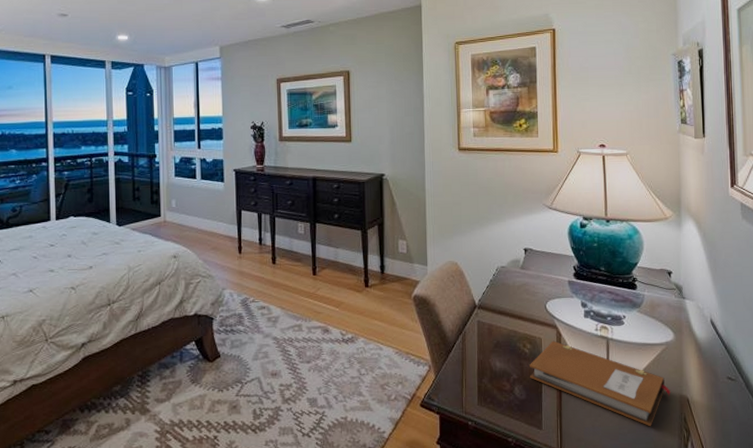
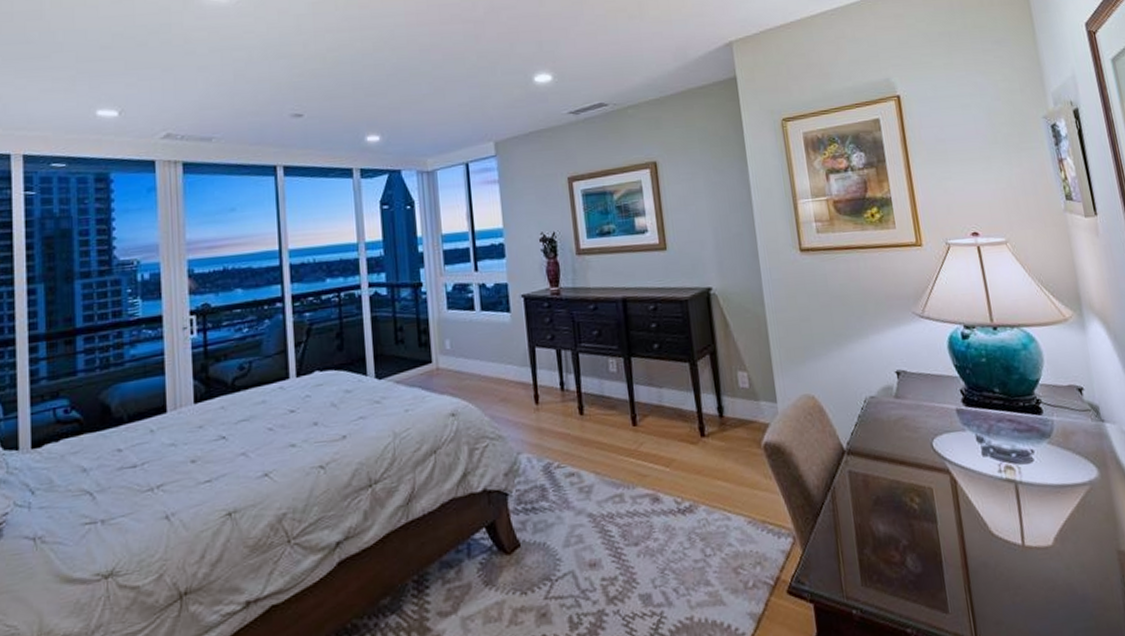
notebook: present [530,340,670,427] -> none [922,490,1105,598]

